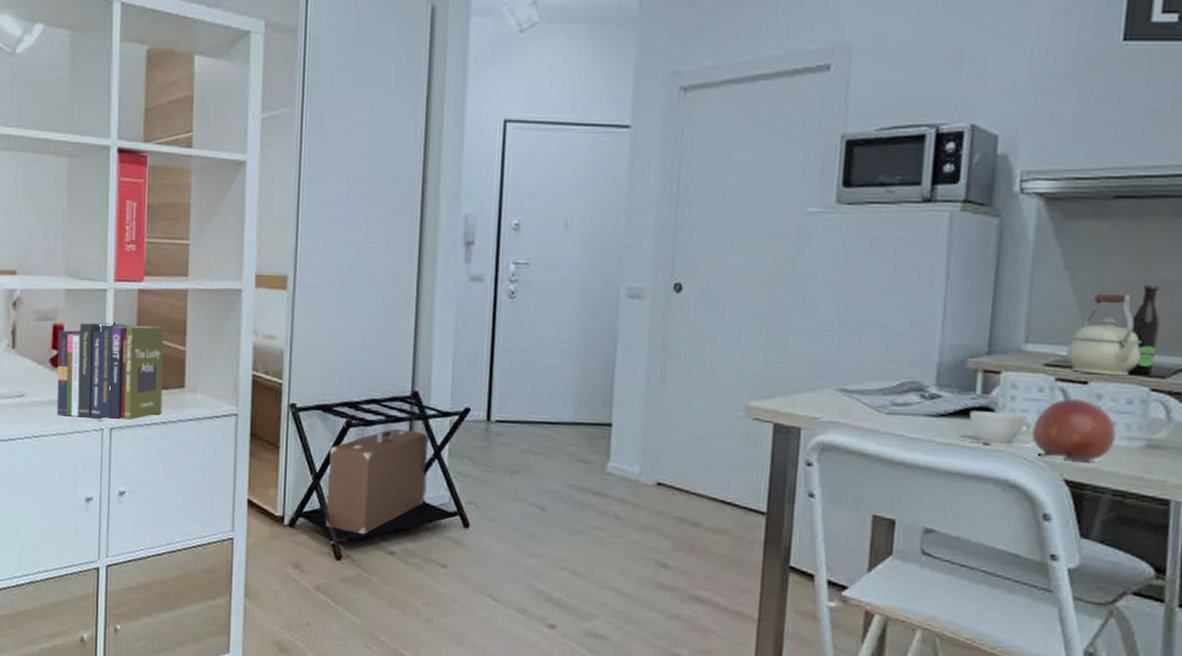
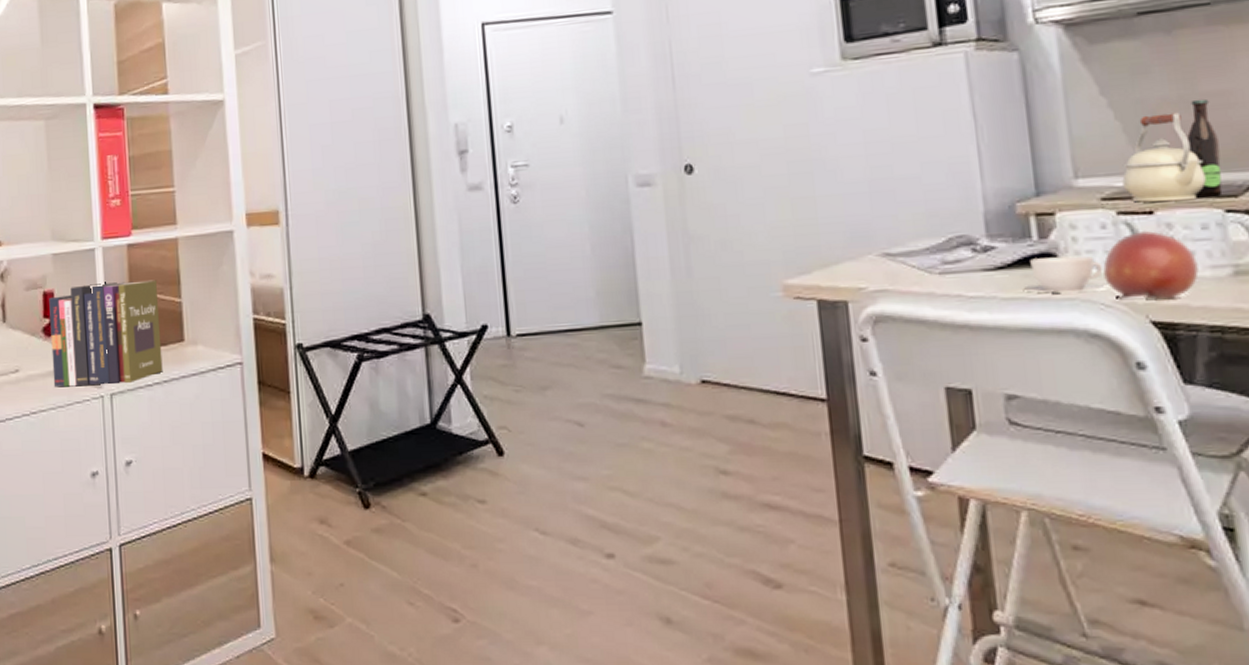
suitcase: present [325,428,428,535] -> none [344,356,451,478]

